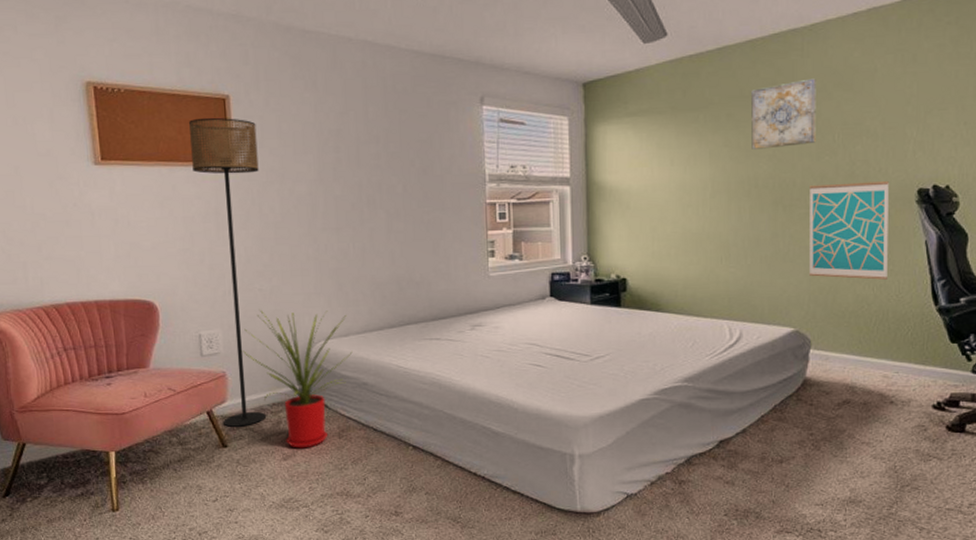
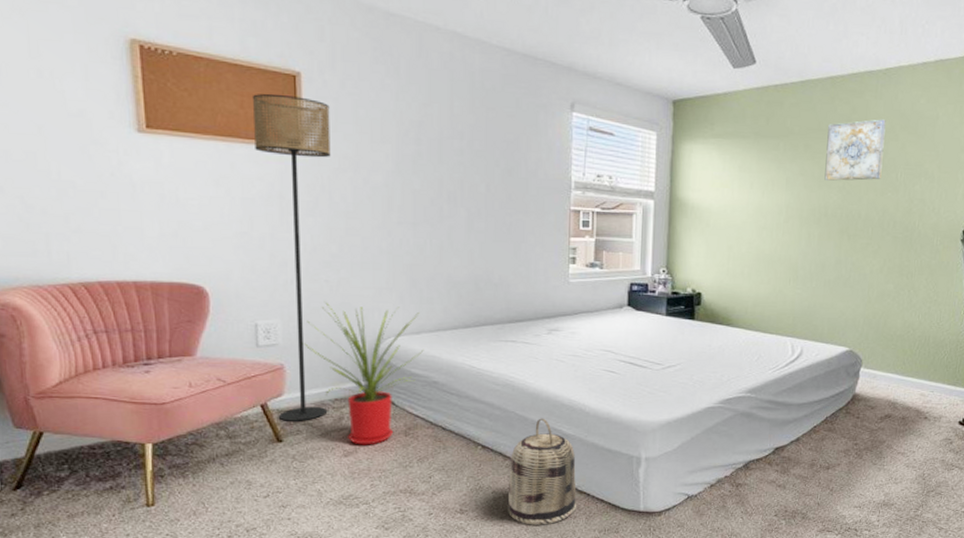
basket: none [440,416,512,527] -> present [507,418,577,525]
wall art: present [809,181,889,280] -> none [866,218,940,308]

